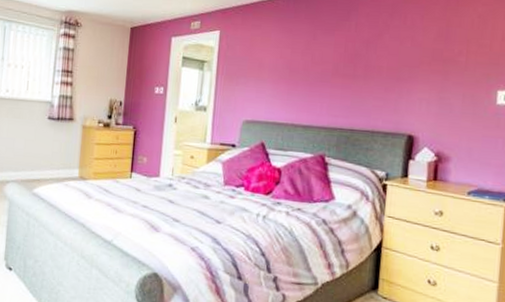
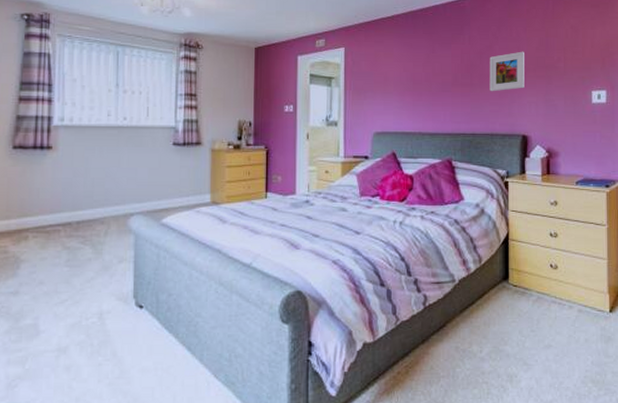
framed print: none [374,41,419,85] -> present [489,51,524,92]

